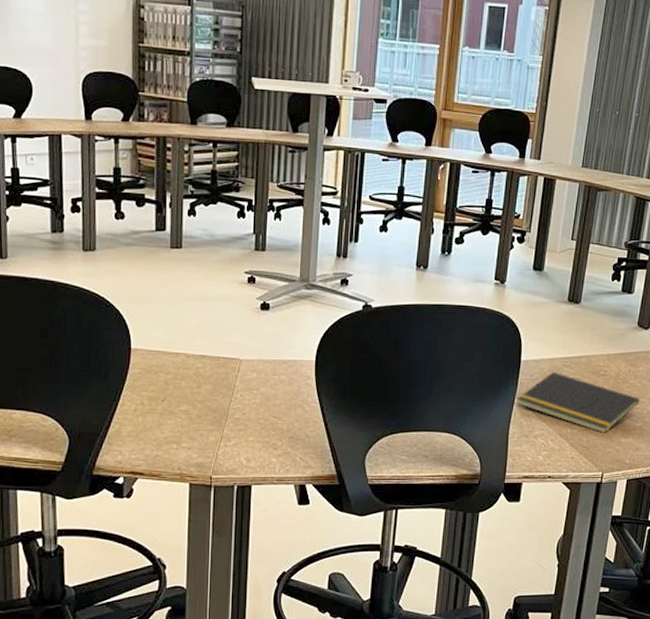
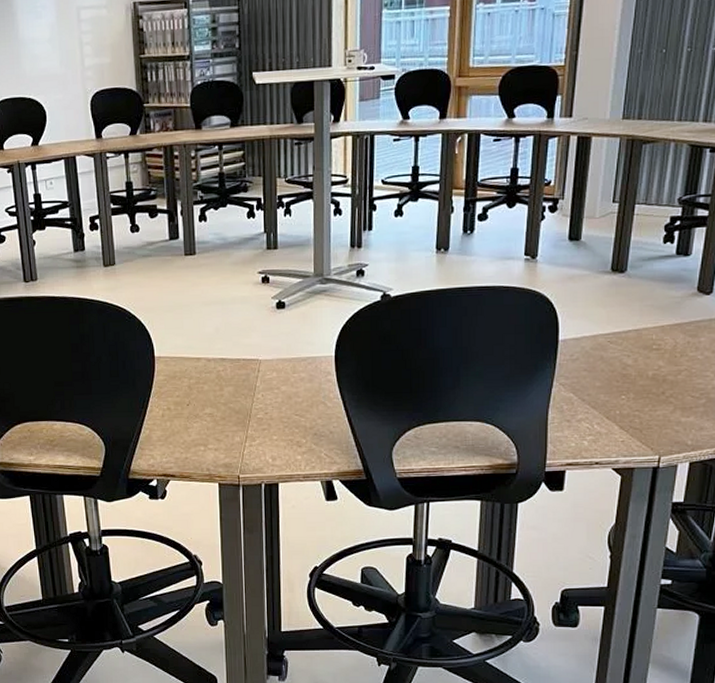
notepad: present [517,371,640,434] -> none [556,349,702,414]

